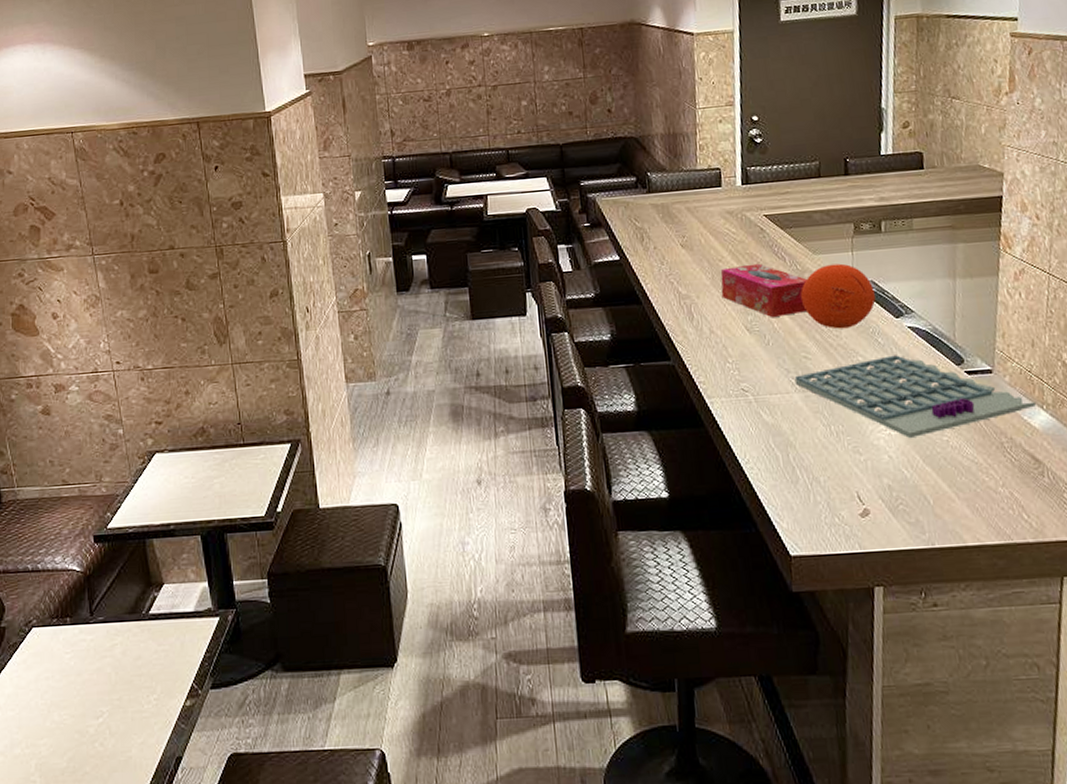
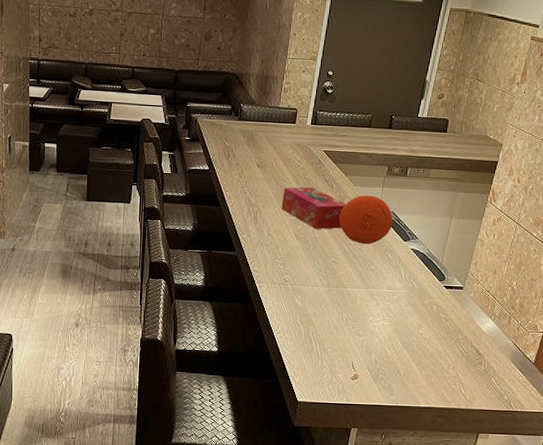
calendar: present [794,355,1036,439] -> none [323,268,487,329]

